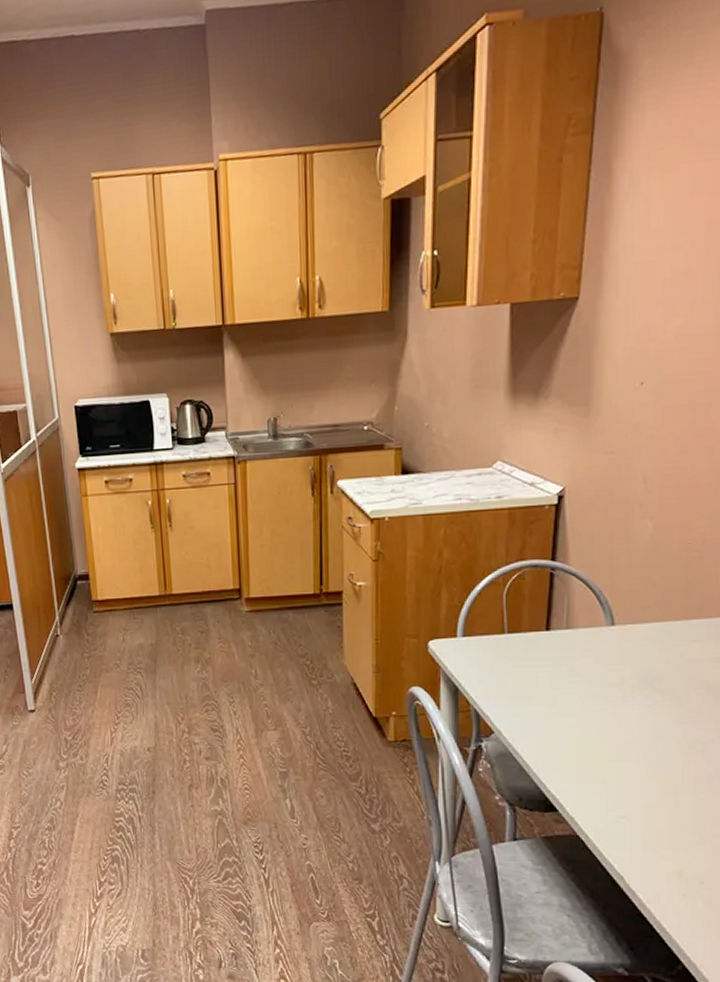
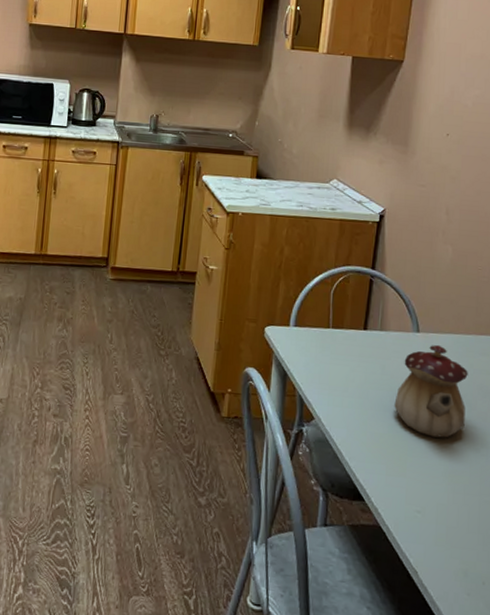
teapot: none [588,636,677,738] -> present [394,344,468,438]

